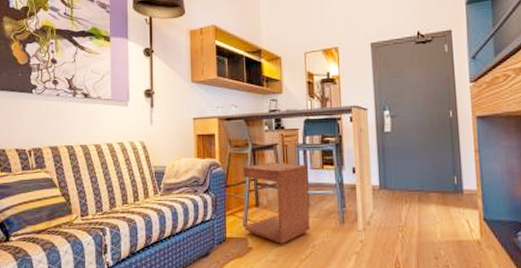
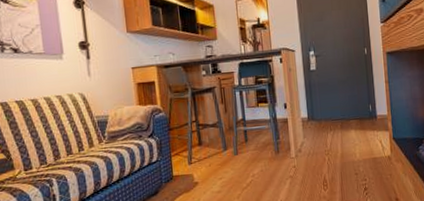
side table: present [243,162,310,244] -> none [184,103,249,176]

